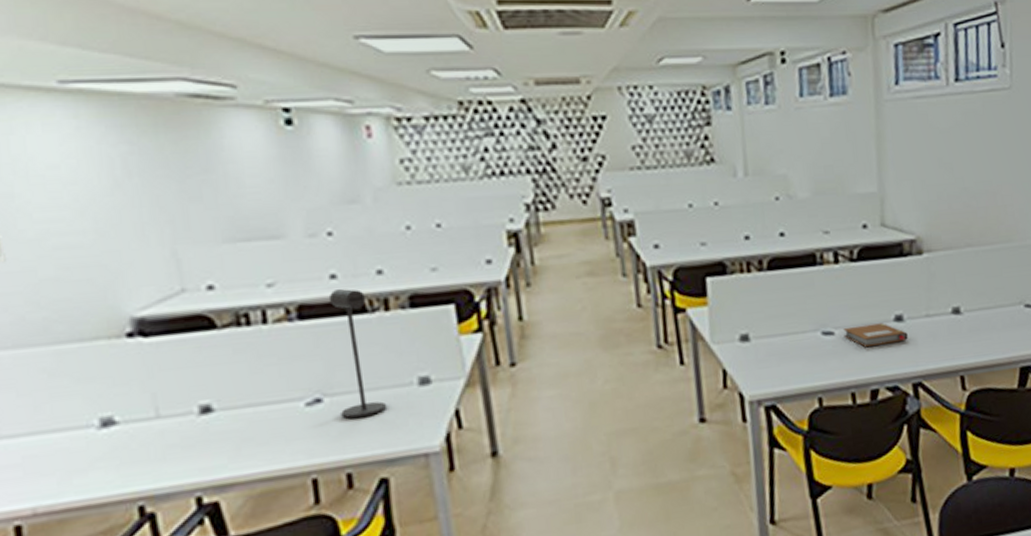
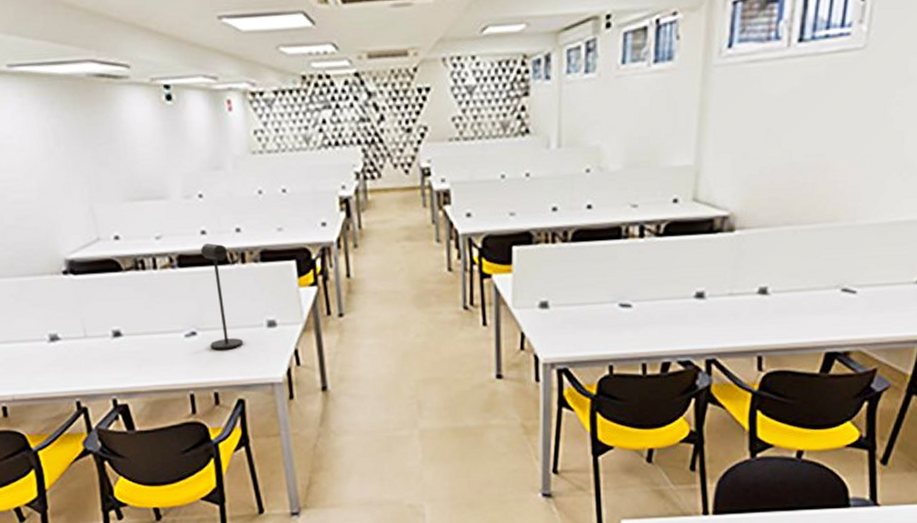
notebook: present [843,323,908,347] -> none [641,299,707,321]

